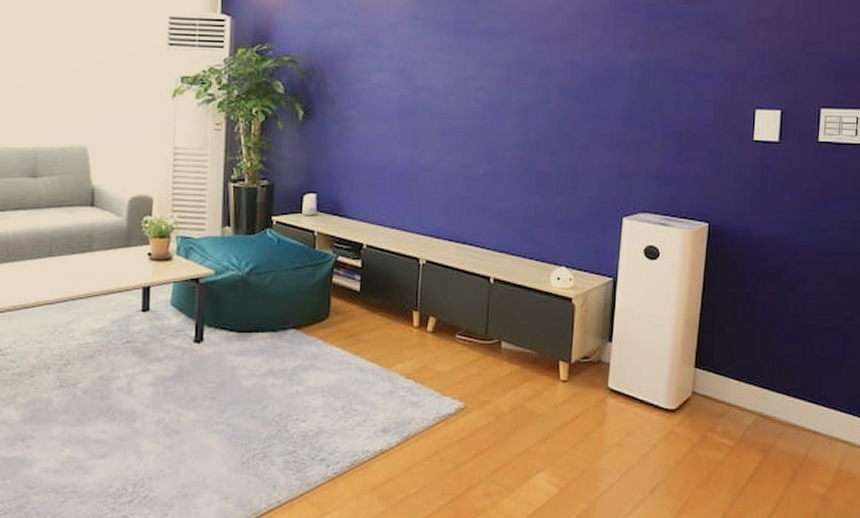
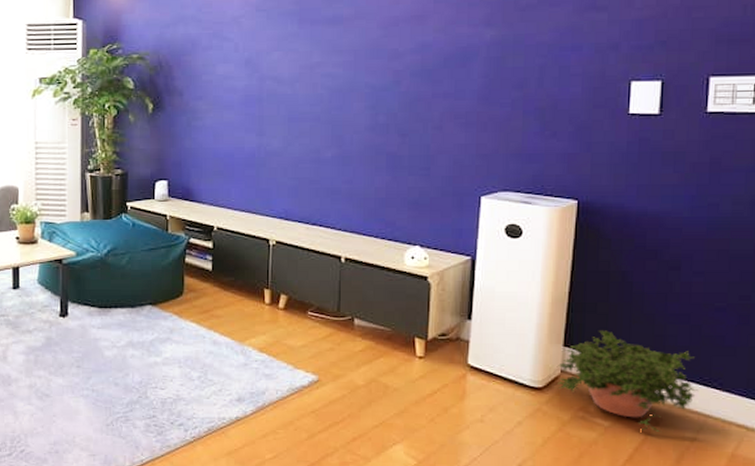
potted plant: none [688,351,810,450] -> present [556,330,699,432]

